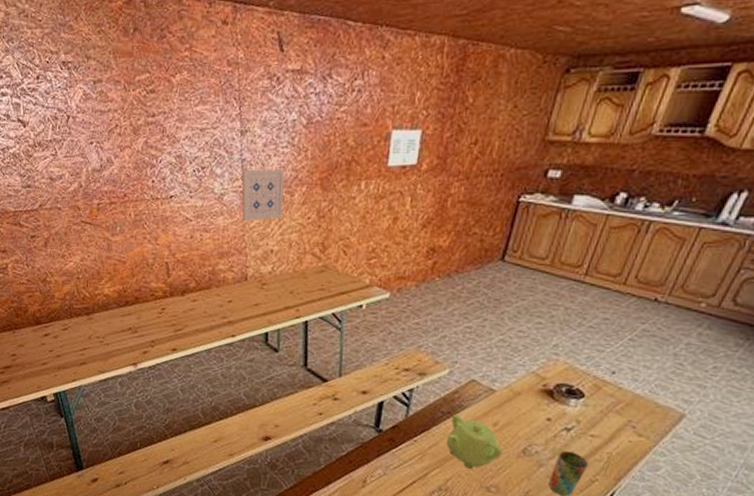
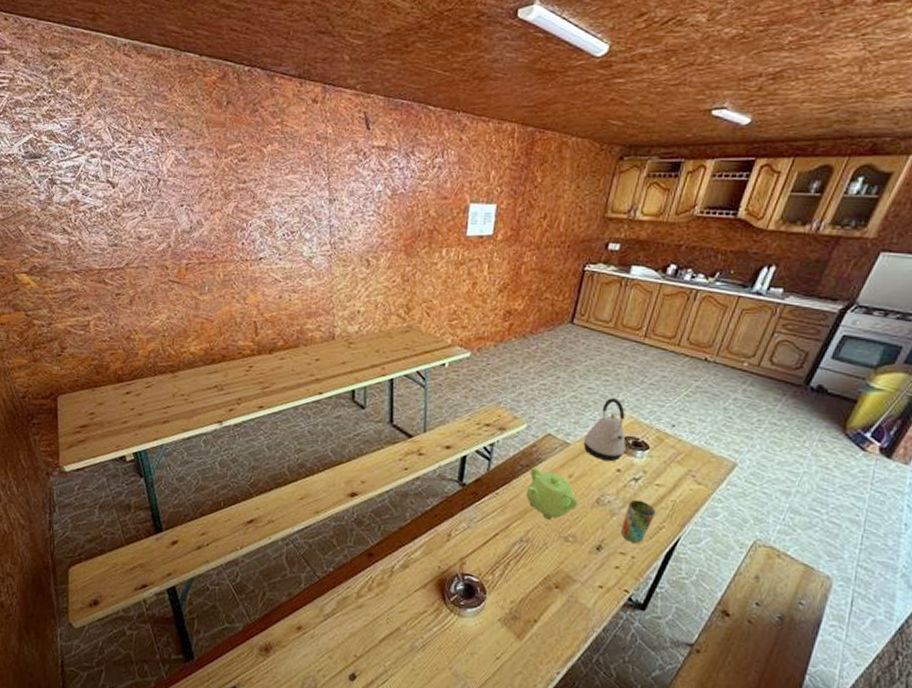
wall art: present [241,169,285,222] -> none [329,235,371,284]
kettle: none [510,342,559,410] -> present [583,398,626,462]

